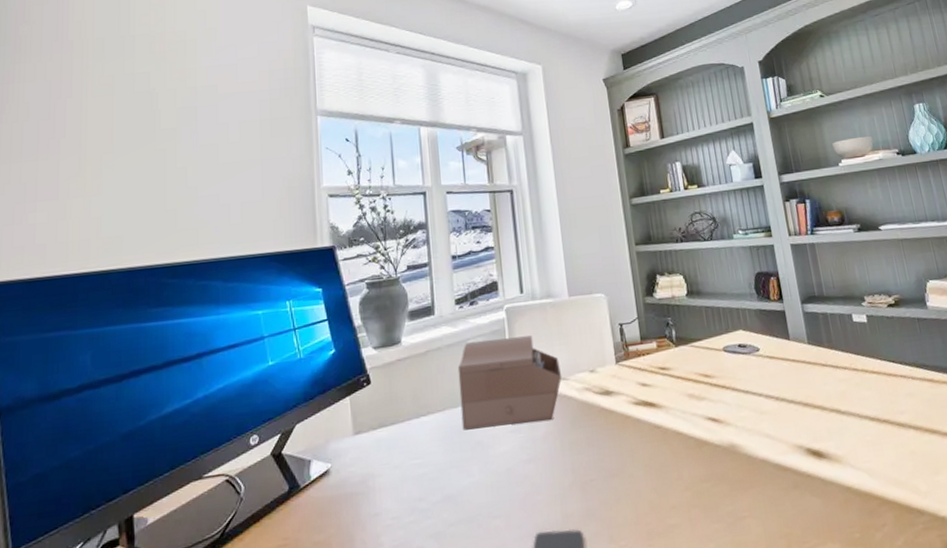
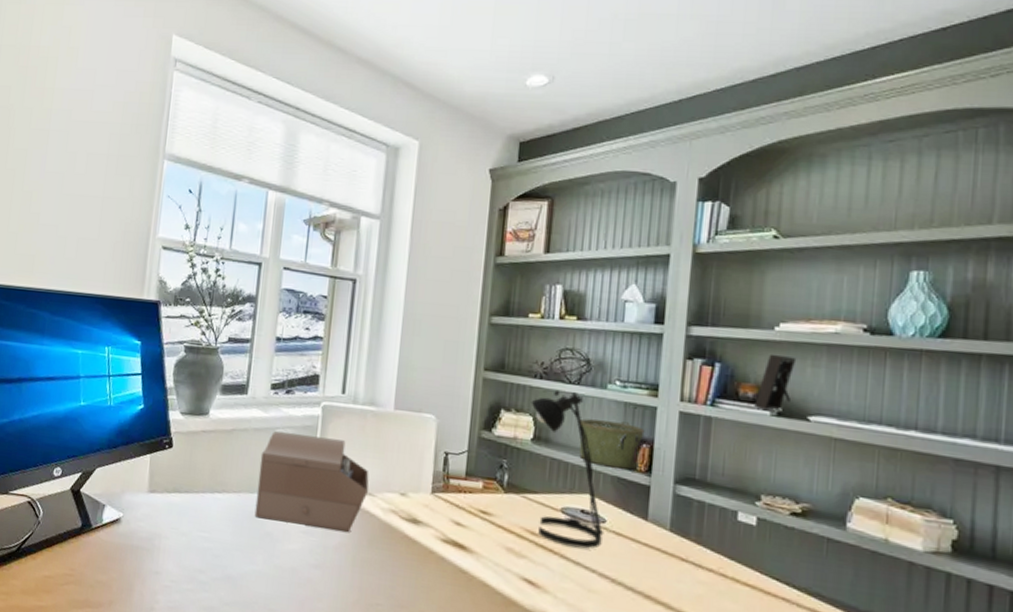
desk lamp: none [678,246,761,380] -> present [531,389,604,549]
basket: none [720,262,773,304] -> present [579,418,645,470]
bowl: present [831,135,874,160] -> none [771,297,836,327]
picture frame: none [840,183,864,230] -> present [754,353,797,411]

